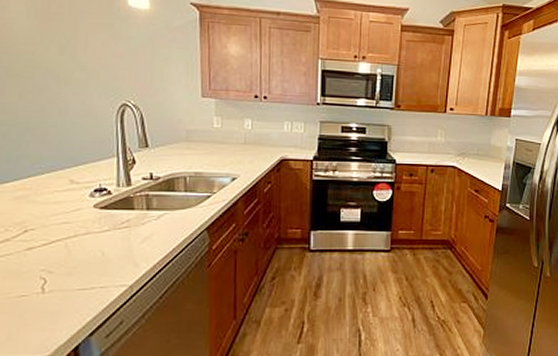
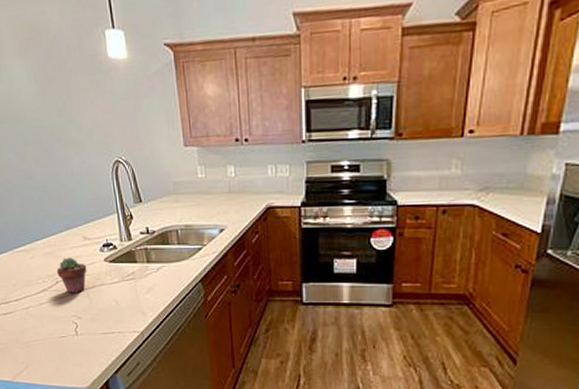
potted succulent: none [27,202,70,244] -> present [56,257,87,294]

